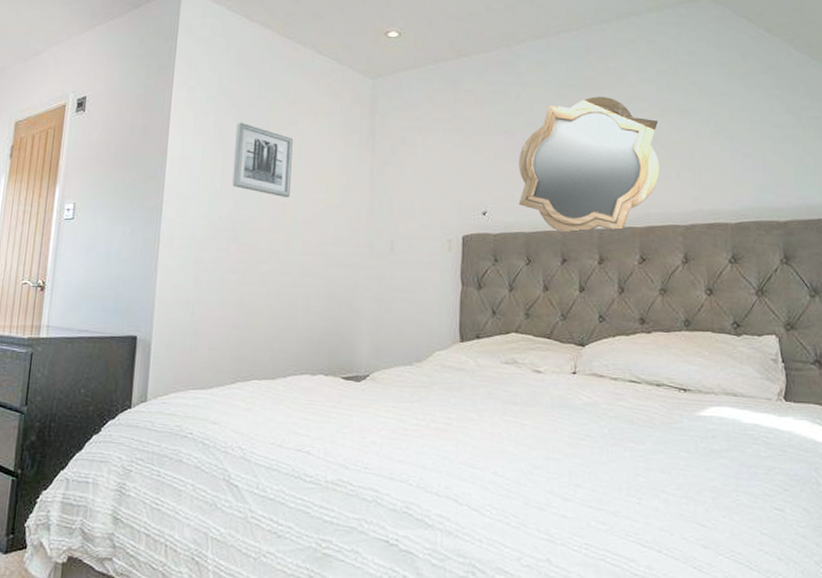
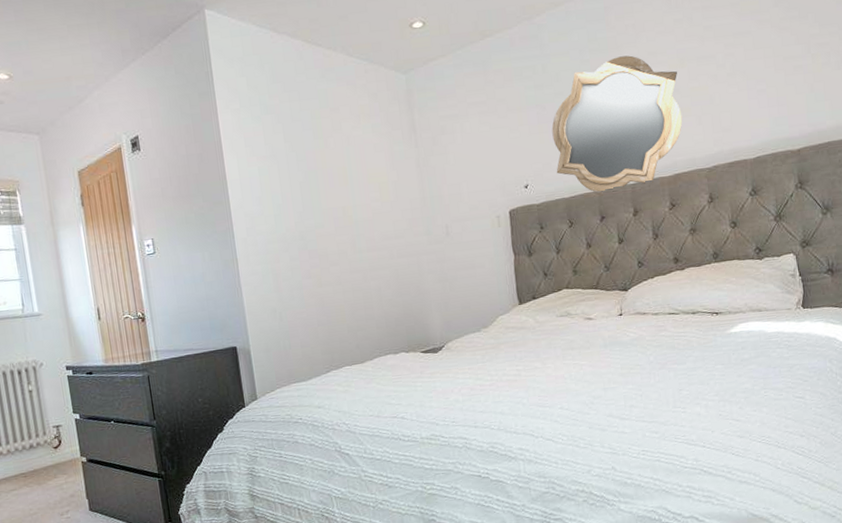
wall art: present [232,122,293,197] -> none [285,136,347,202]

